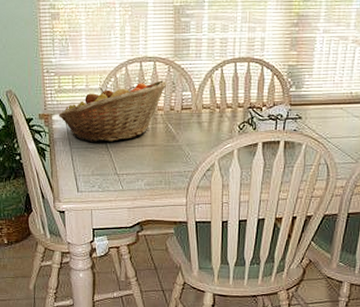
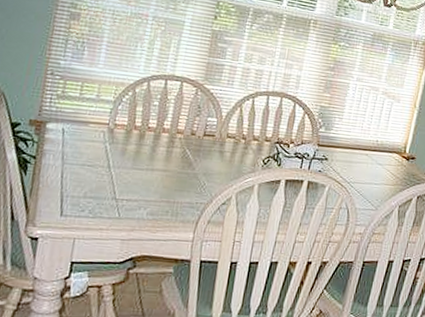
fruit basket: present [59,80,167,142] -> none [55,99,192,162]

